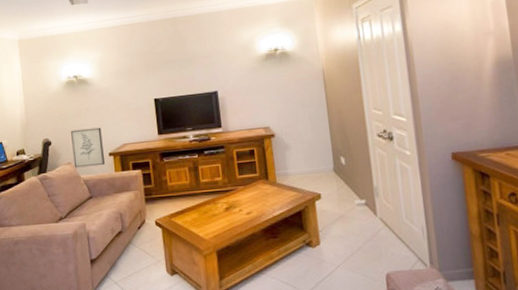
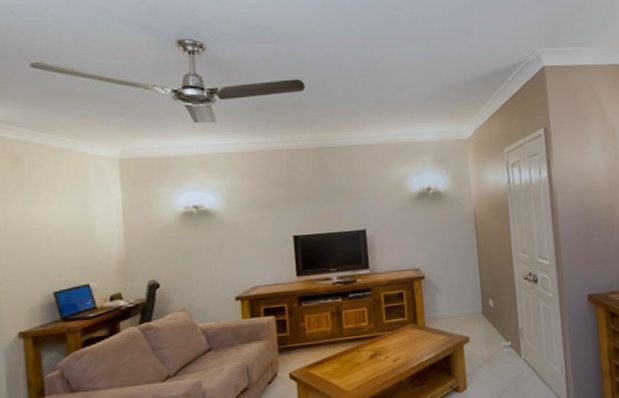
wall art: present [71,127,105,168] -> none [187,267,229,315]

